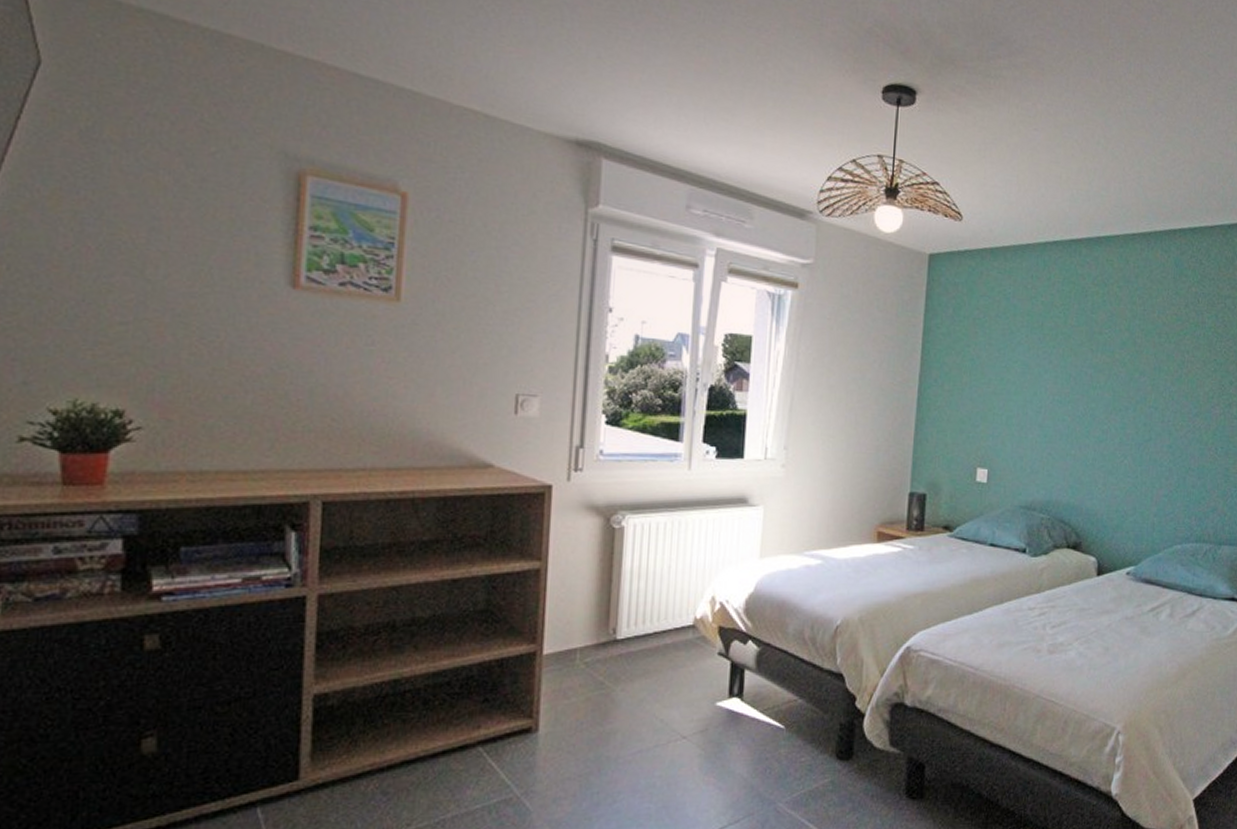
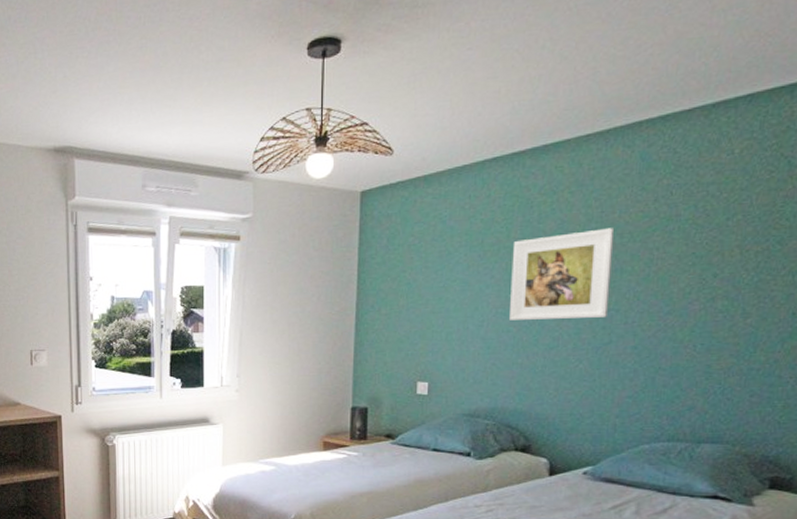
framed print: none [1065,326,1154,414] -> present [510,228,615,320]

